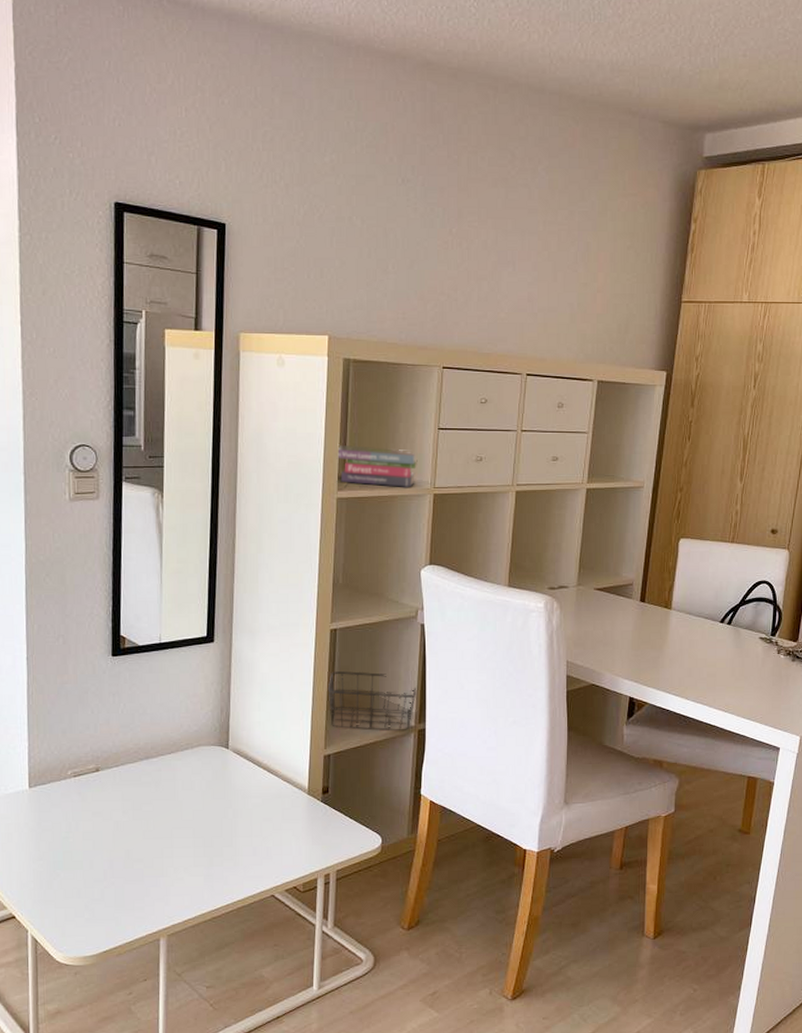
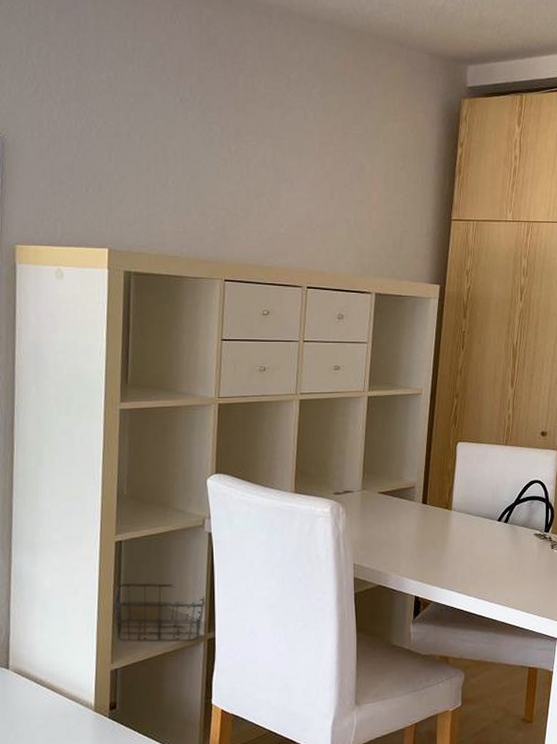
books: present [337,444,418,488] -> none [119,356,202,399]

